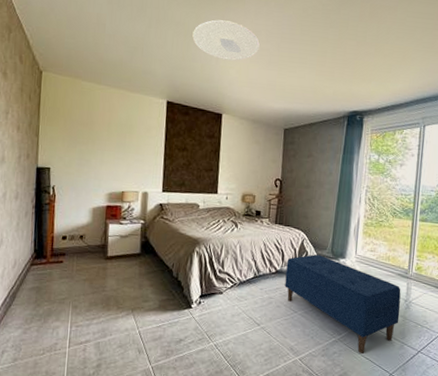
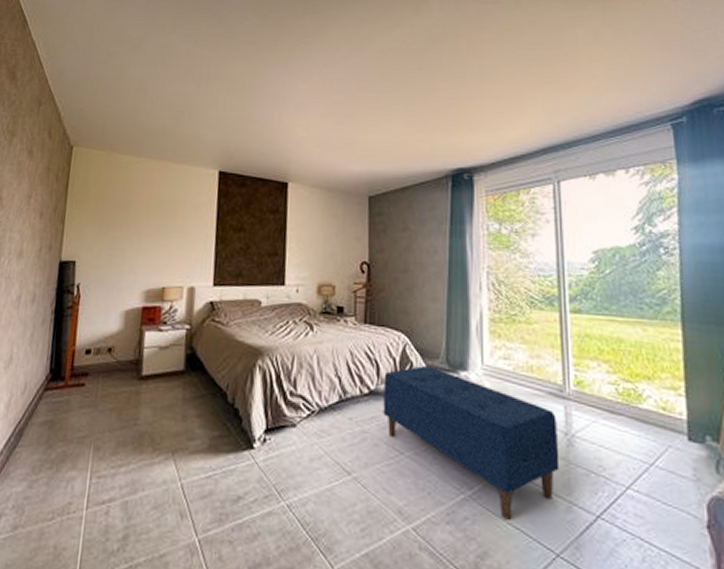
ceiling light: present [192,19,260,61] -> none [249,72,331,118]

